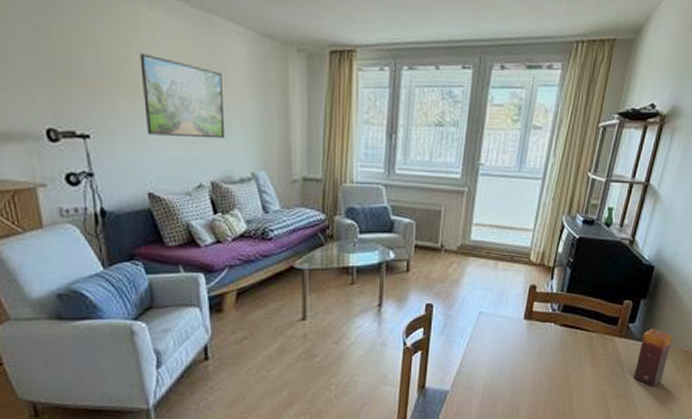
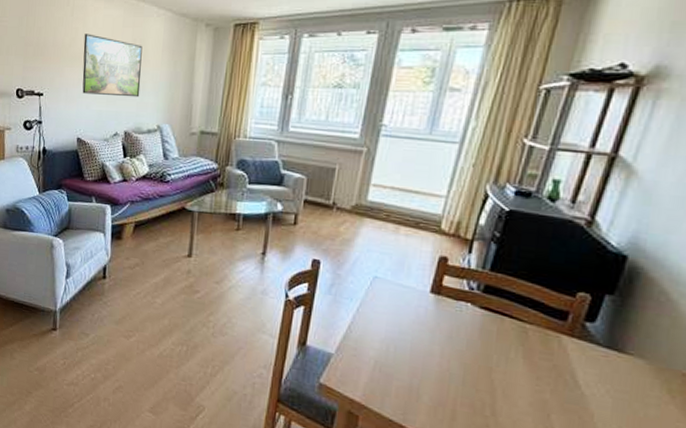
candle: present [633,328,673,387] -> none [593,334,661,411]

